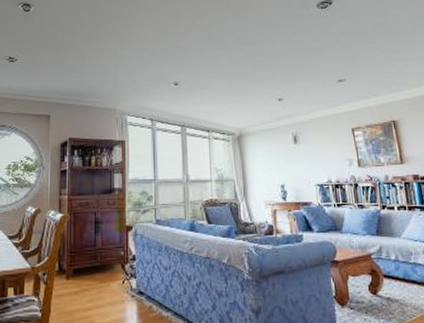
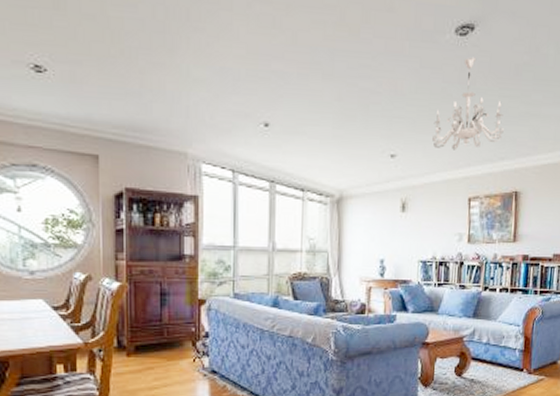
chandelier: none [310,22,372,92] -> present [431,56,504,150]

